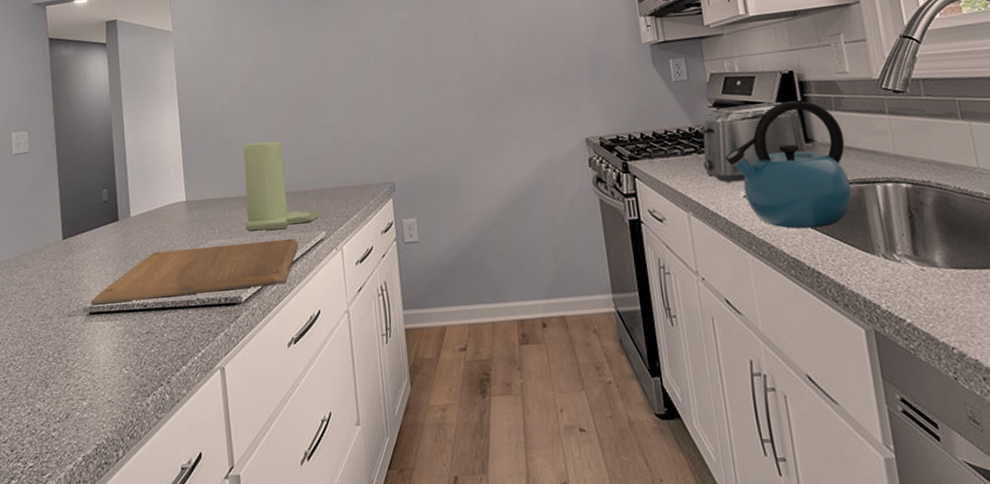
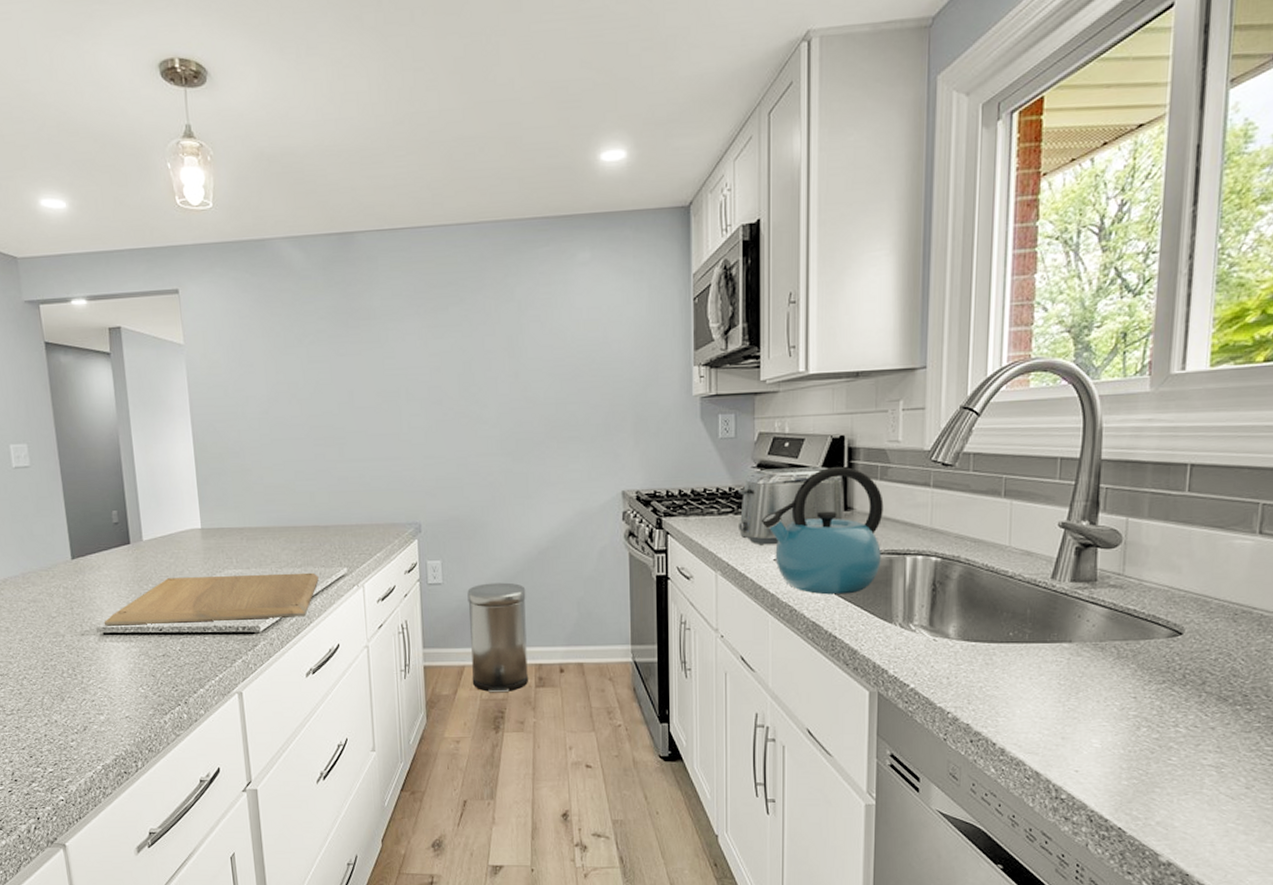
paper towel: present [243,140,320,231] -> none [262,472,342,564]
pedal bin: none [443,236,512,354] -> present [467,582,528,693]

